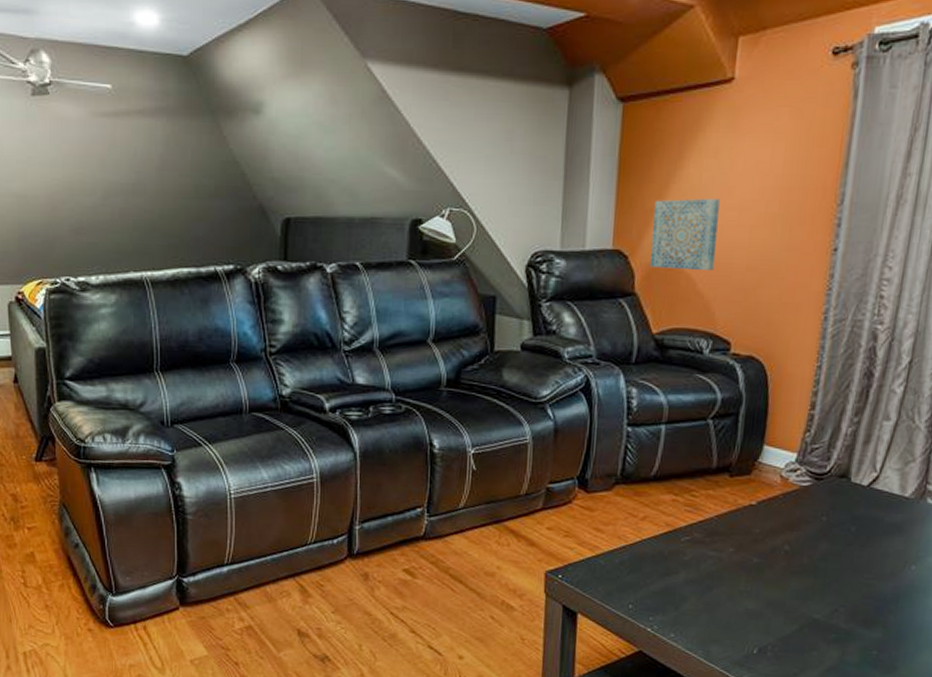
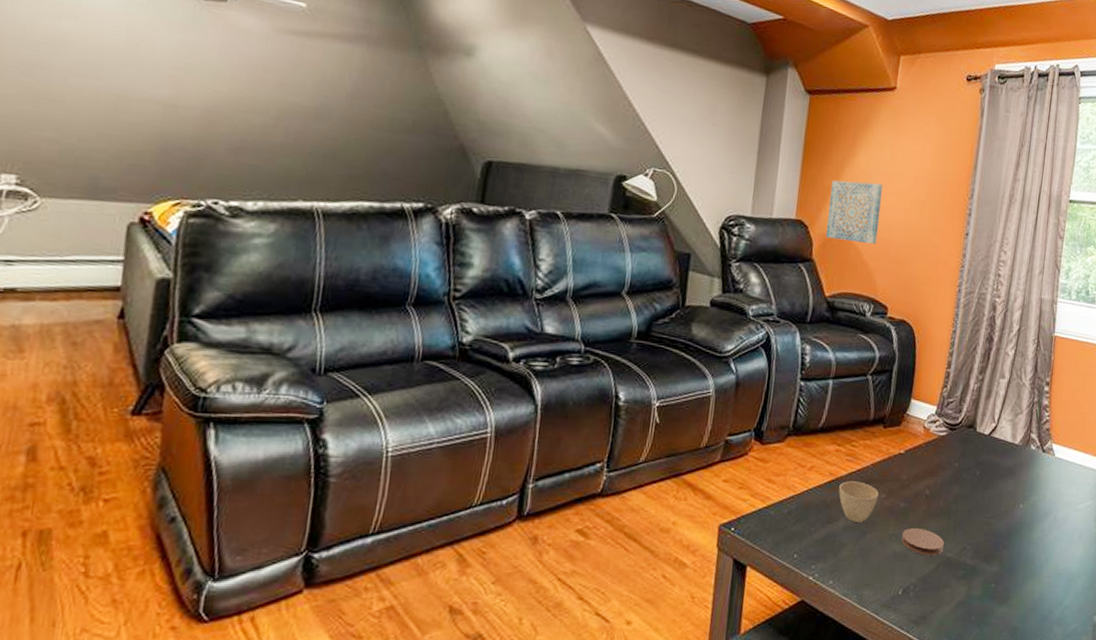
cup: none [677,533,725,576] -> present [839,481,878,522]
coaster: none [755,585,811,616] -> present [901,528,945,555]

